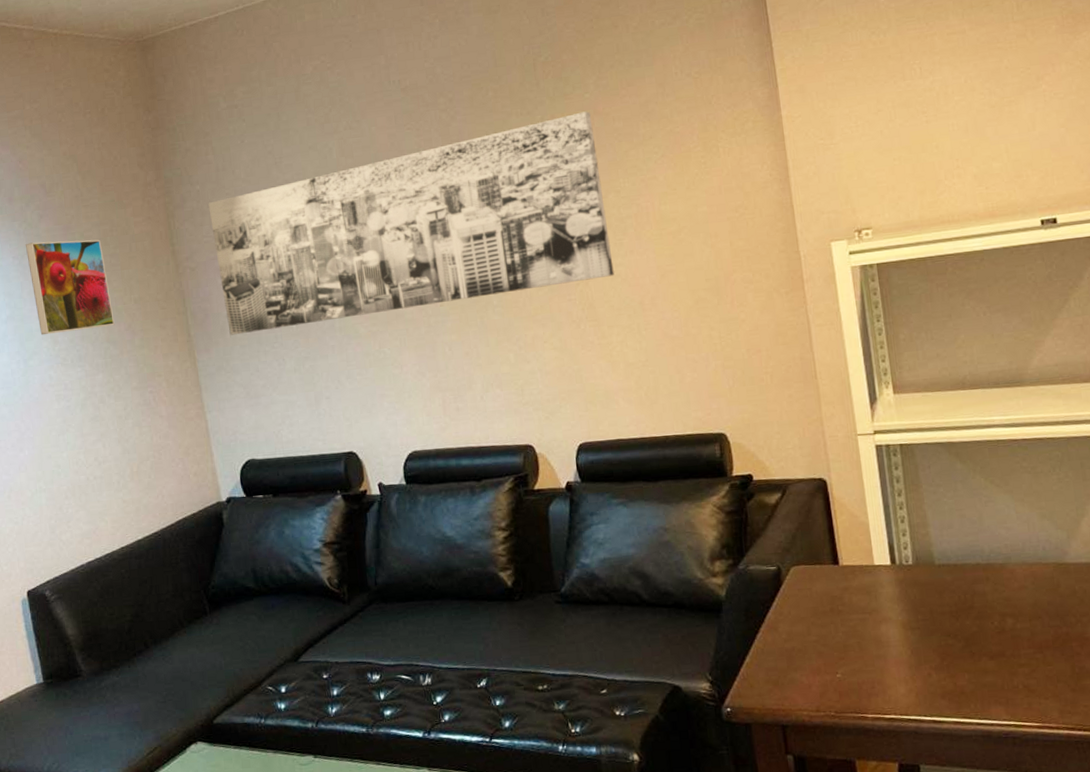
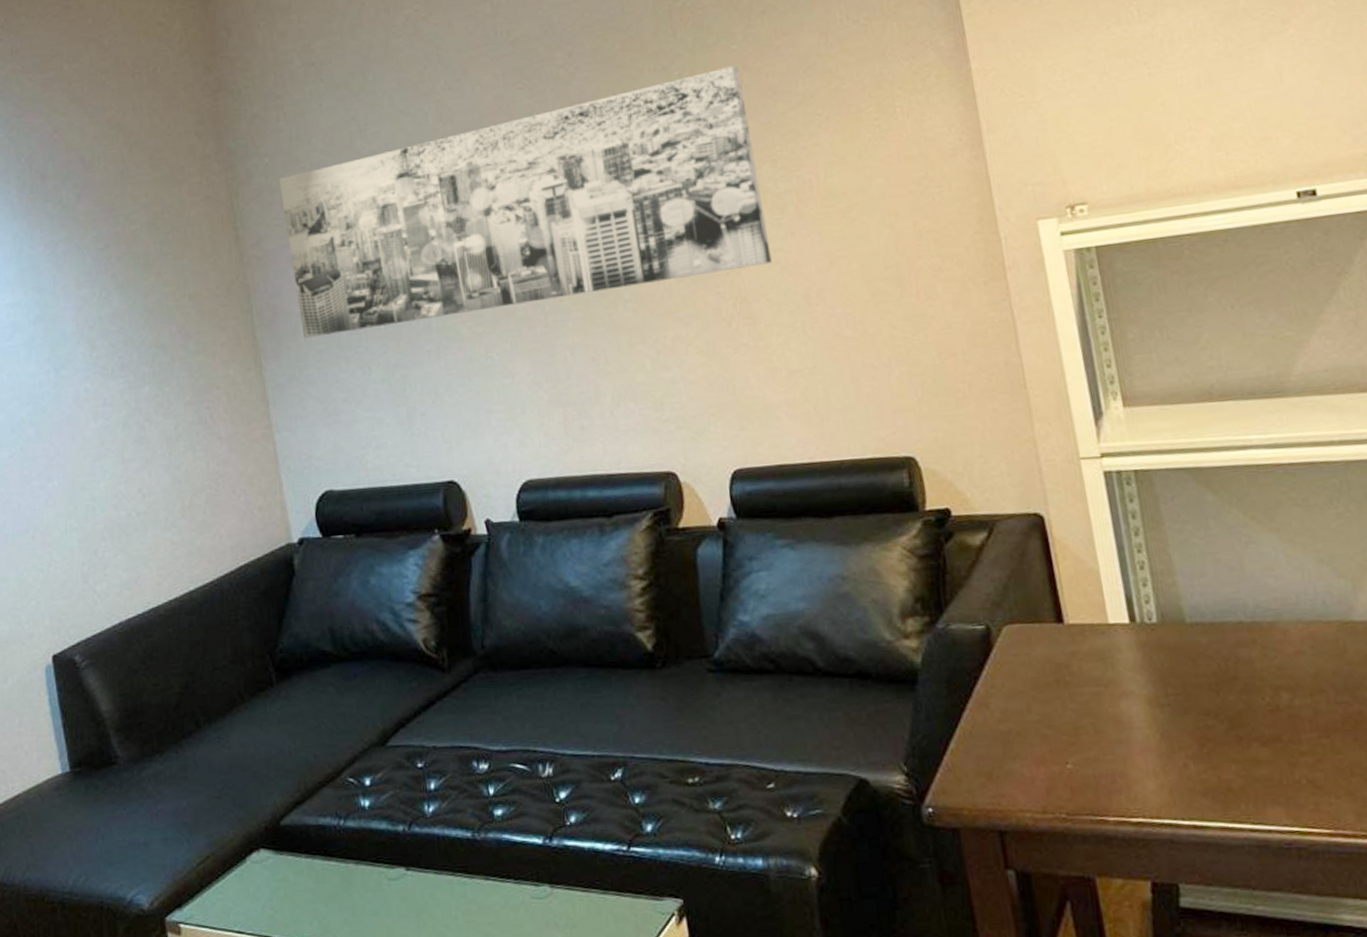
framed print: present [25,239,115,336] -> none [59,223,165,339]

